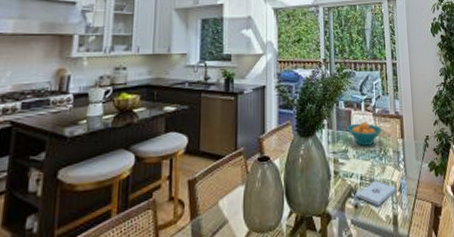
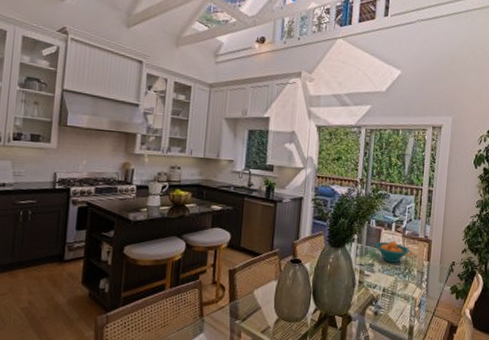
notepad: present [357,180,396,206] -> none [378,294,415,316]

